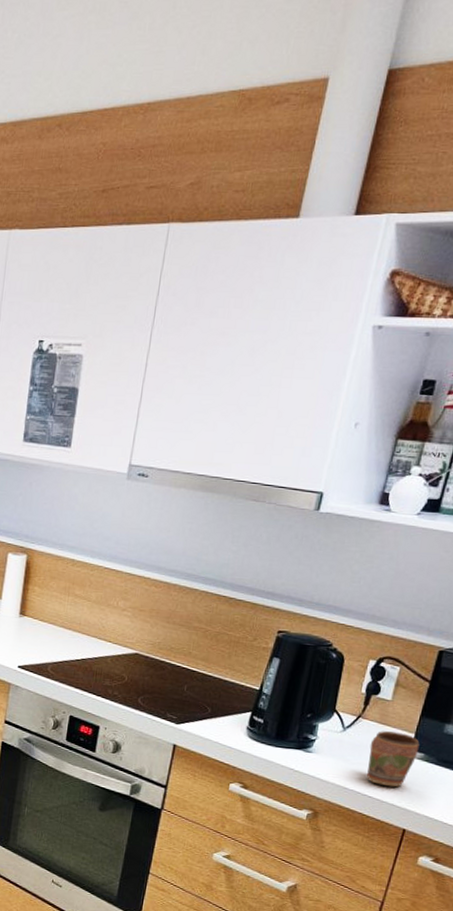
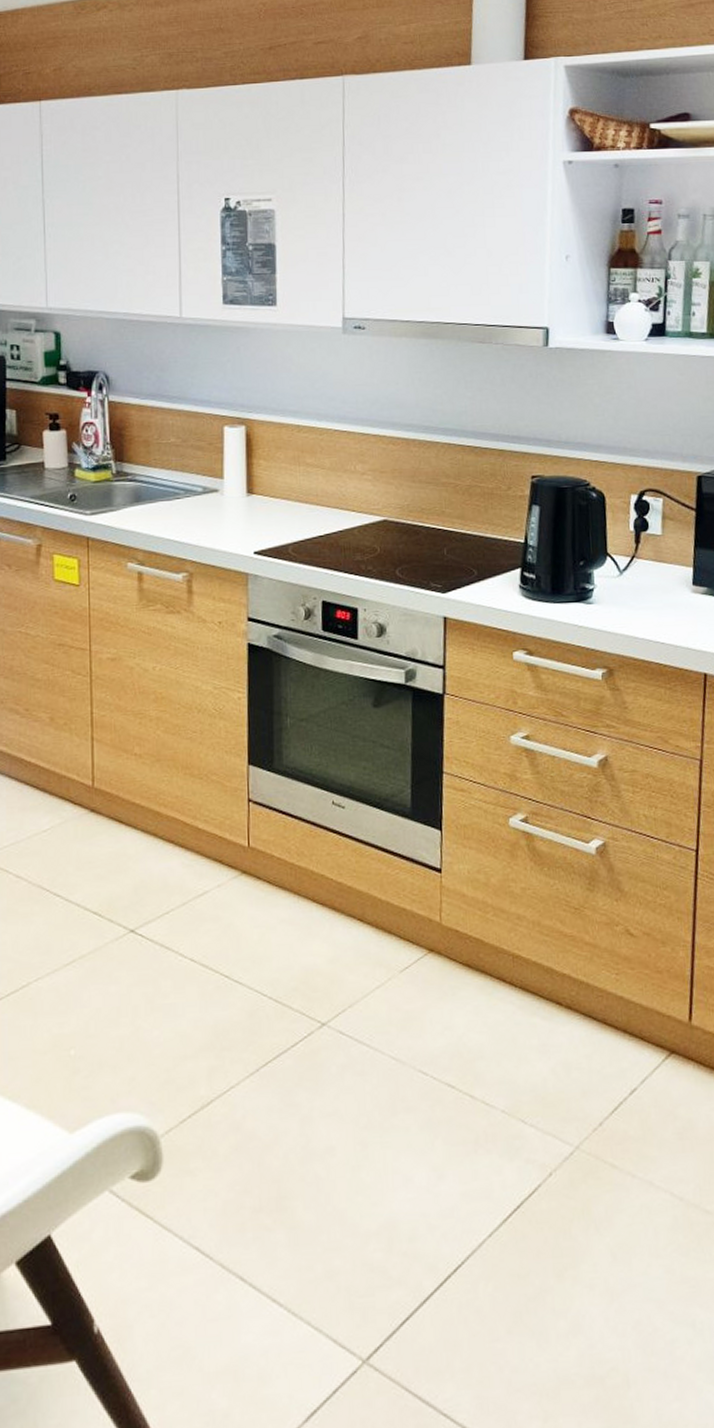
mug: present [367,731,420,787] -> none [650,568,701,629]

